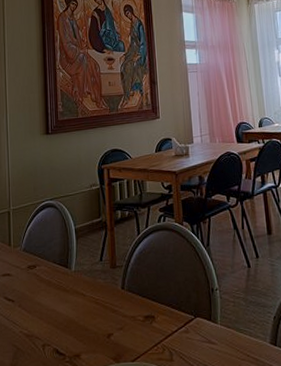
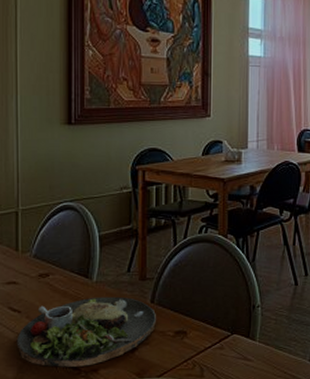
dinner plate: none [11,284,127,353] -> present [16,296,156,367]

